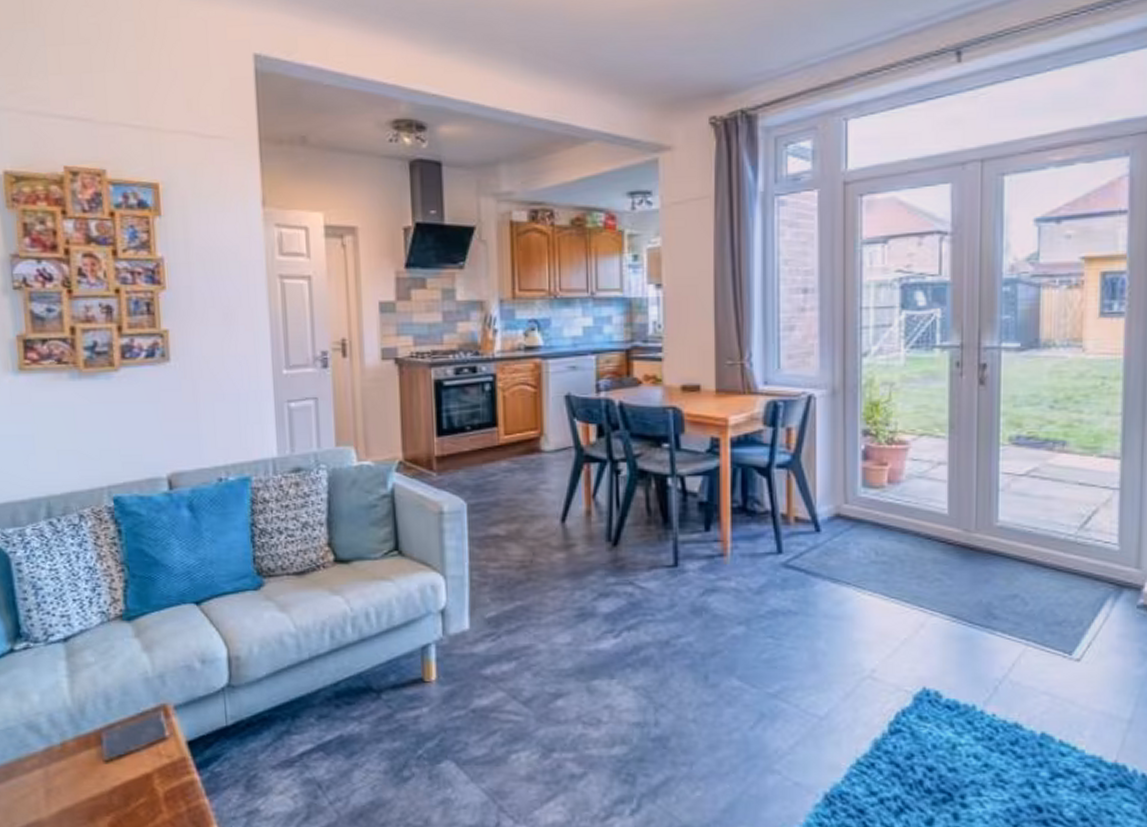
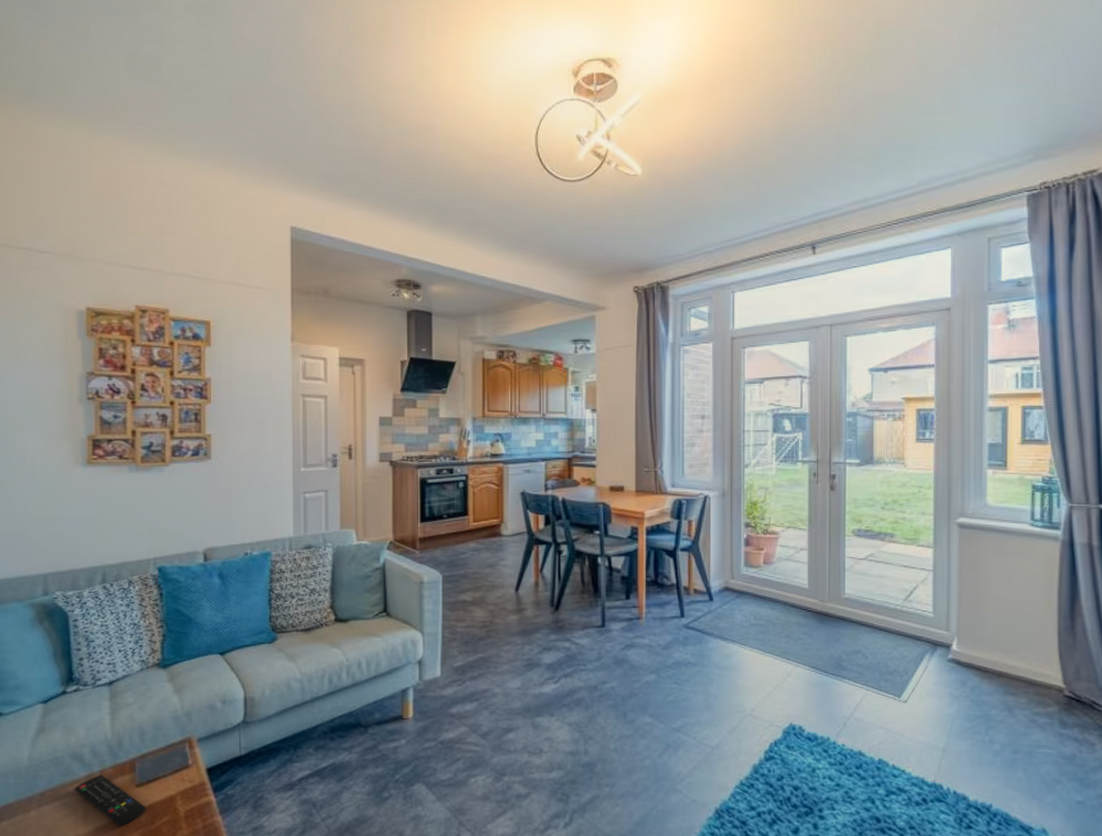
remote control: none [32,747,119,809] -> present [75,774,147,827]

